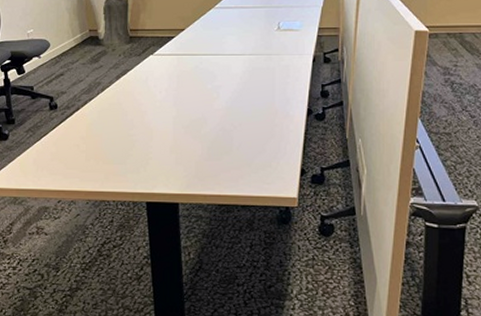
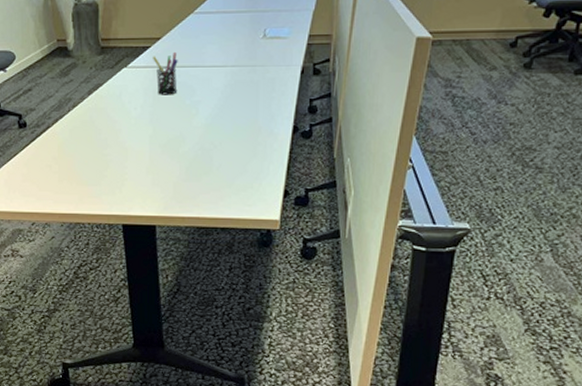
pen holder: none [177,41,200,80] -> present [153,51,178,95]

